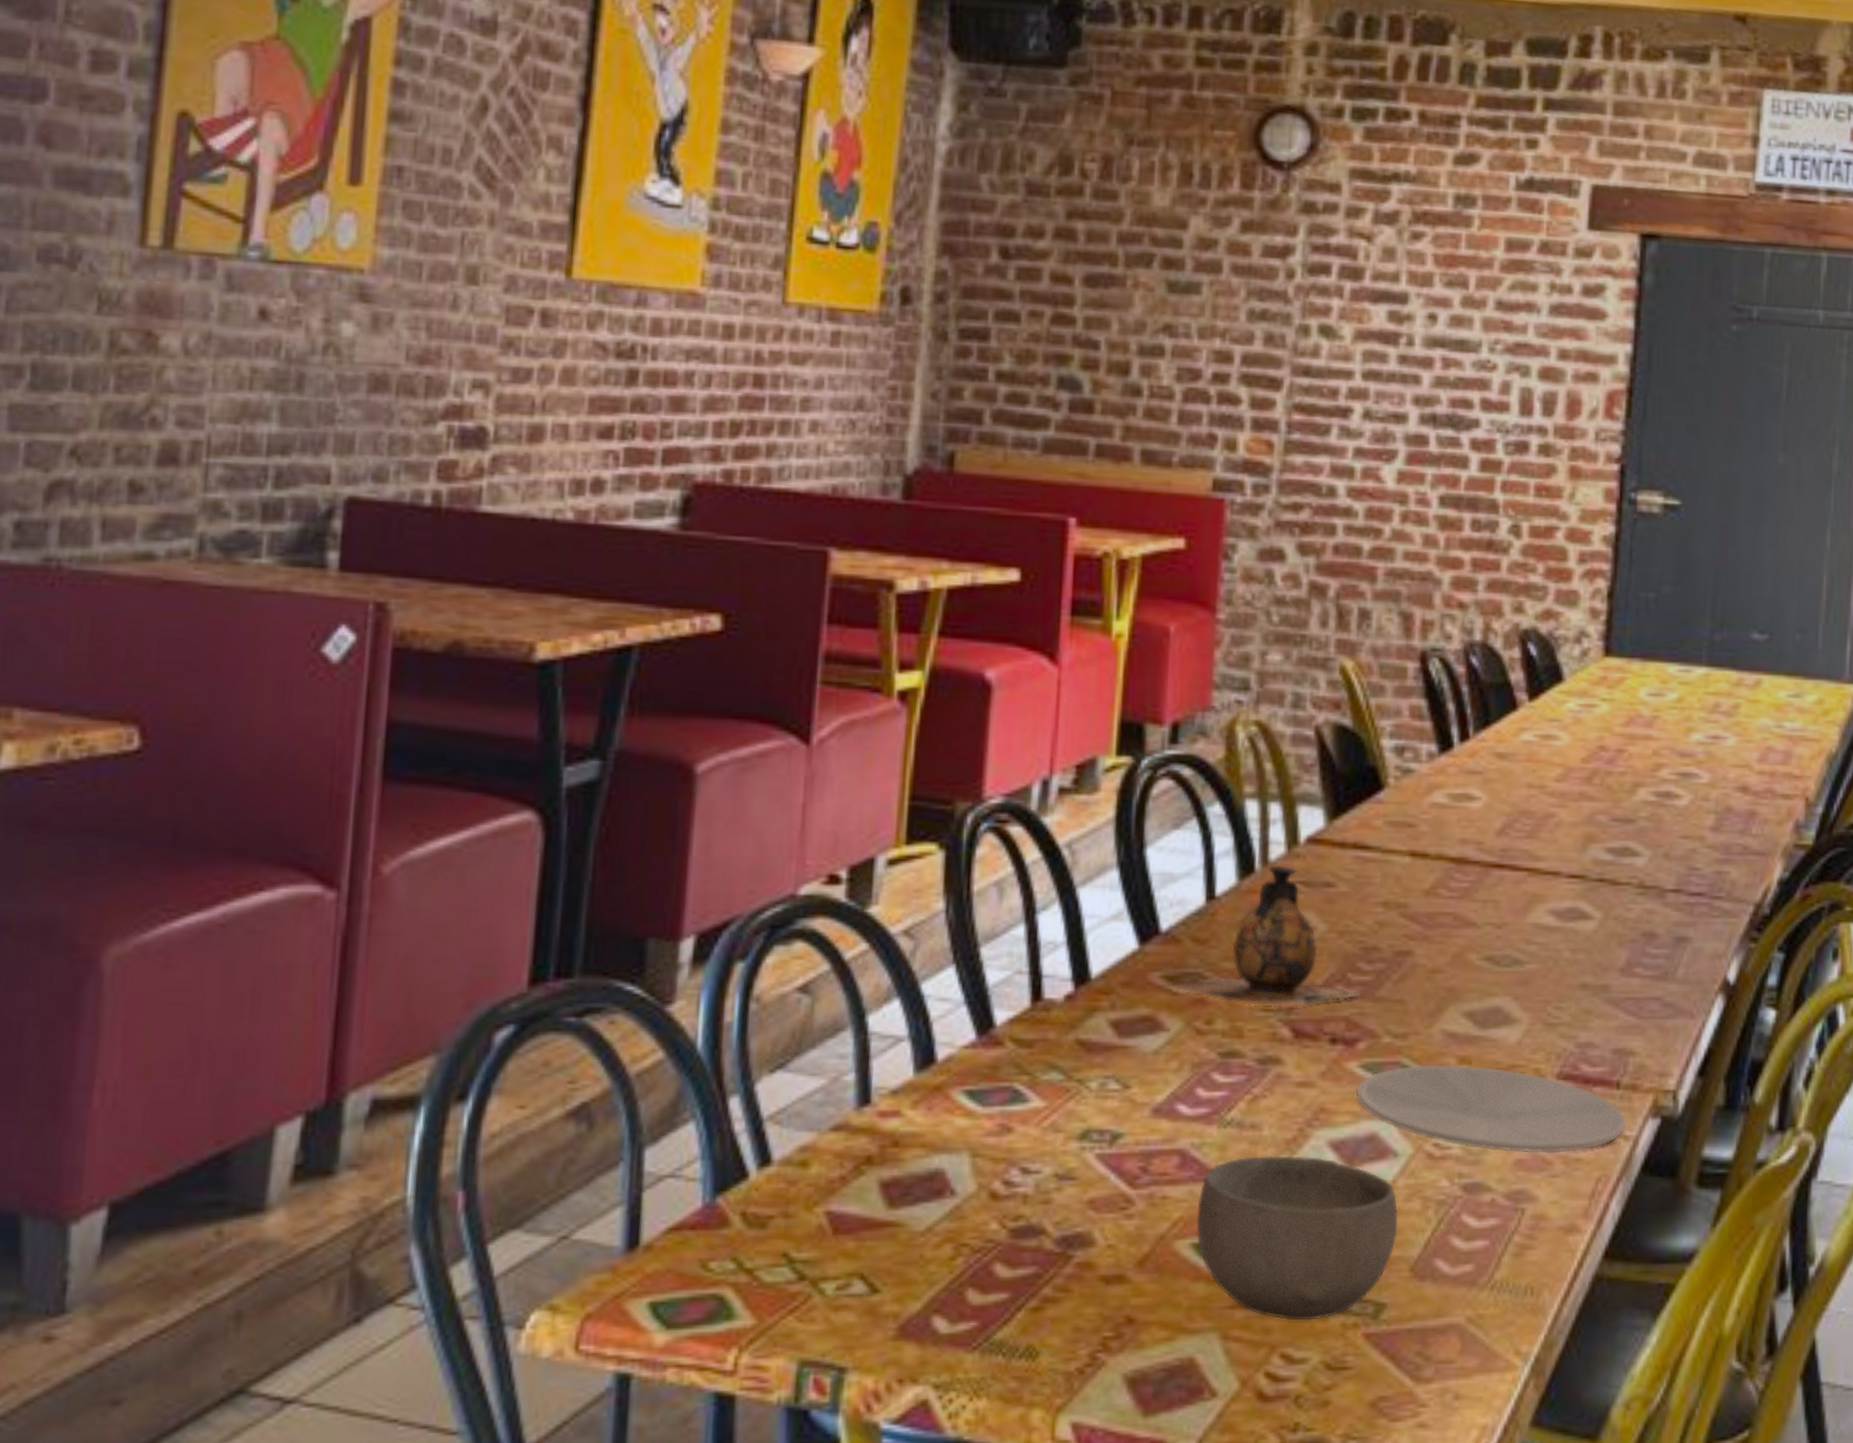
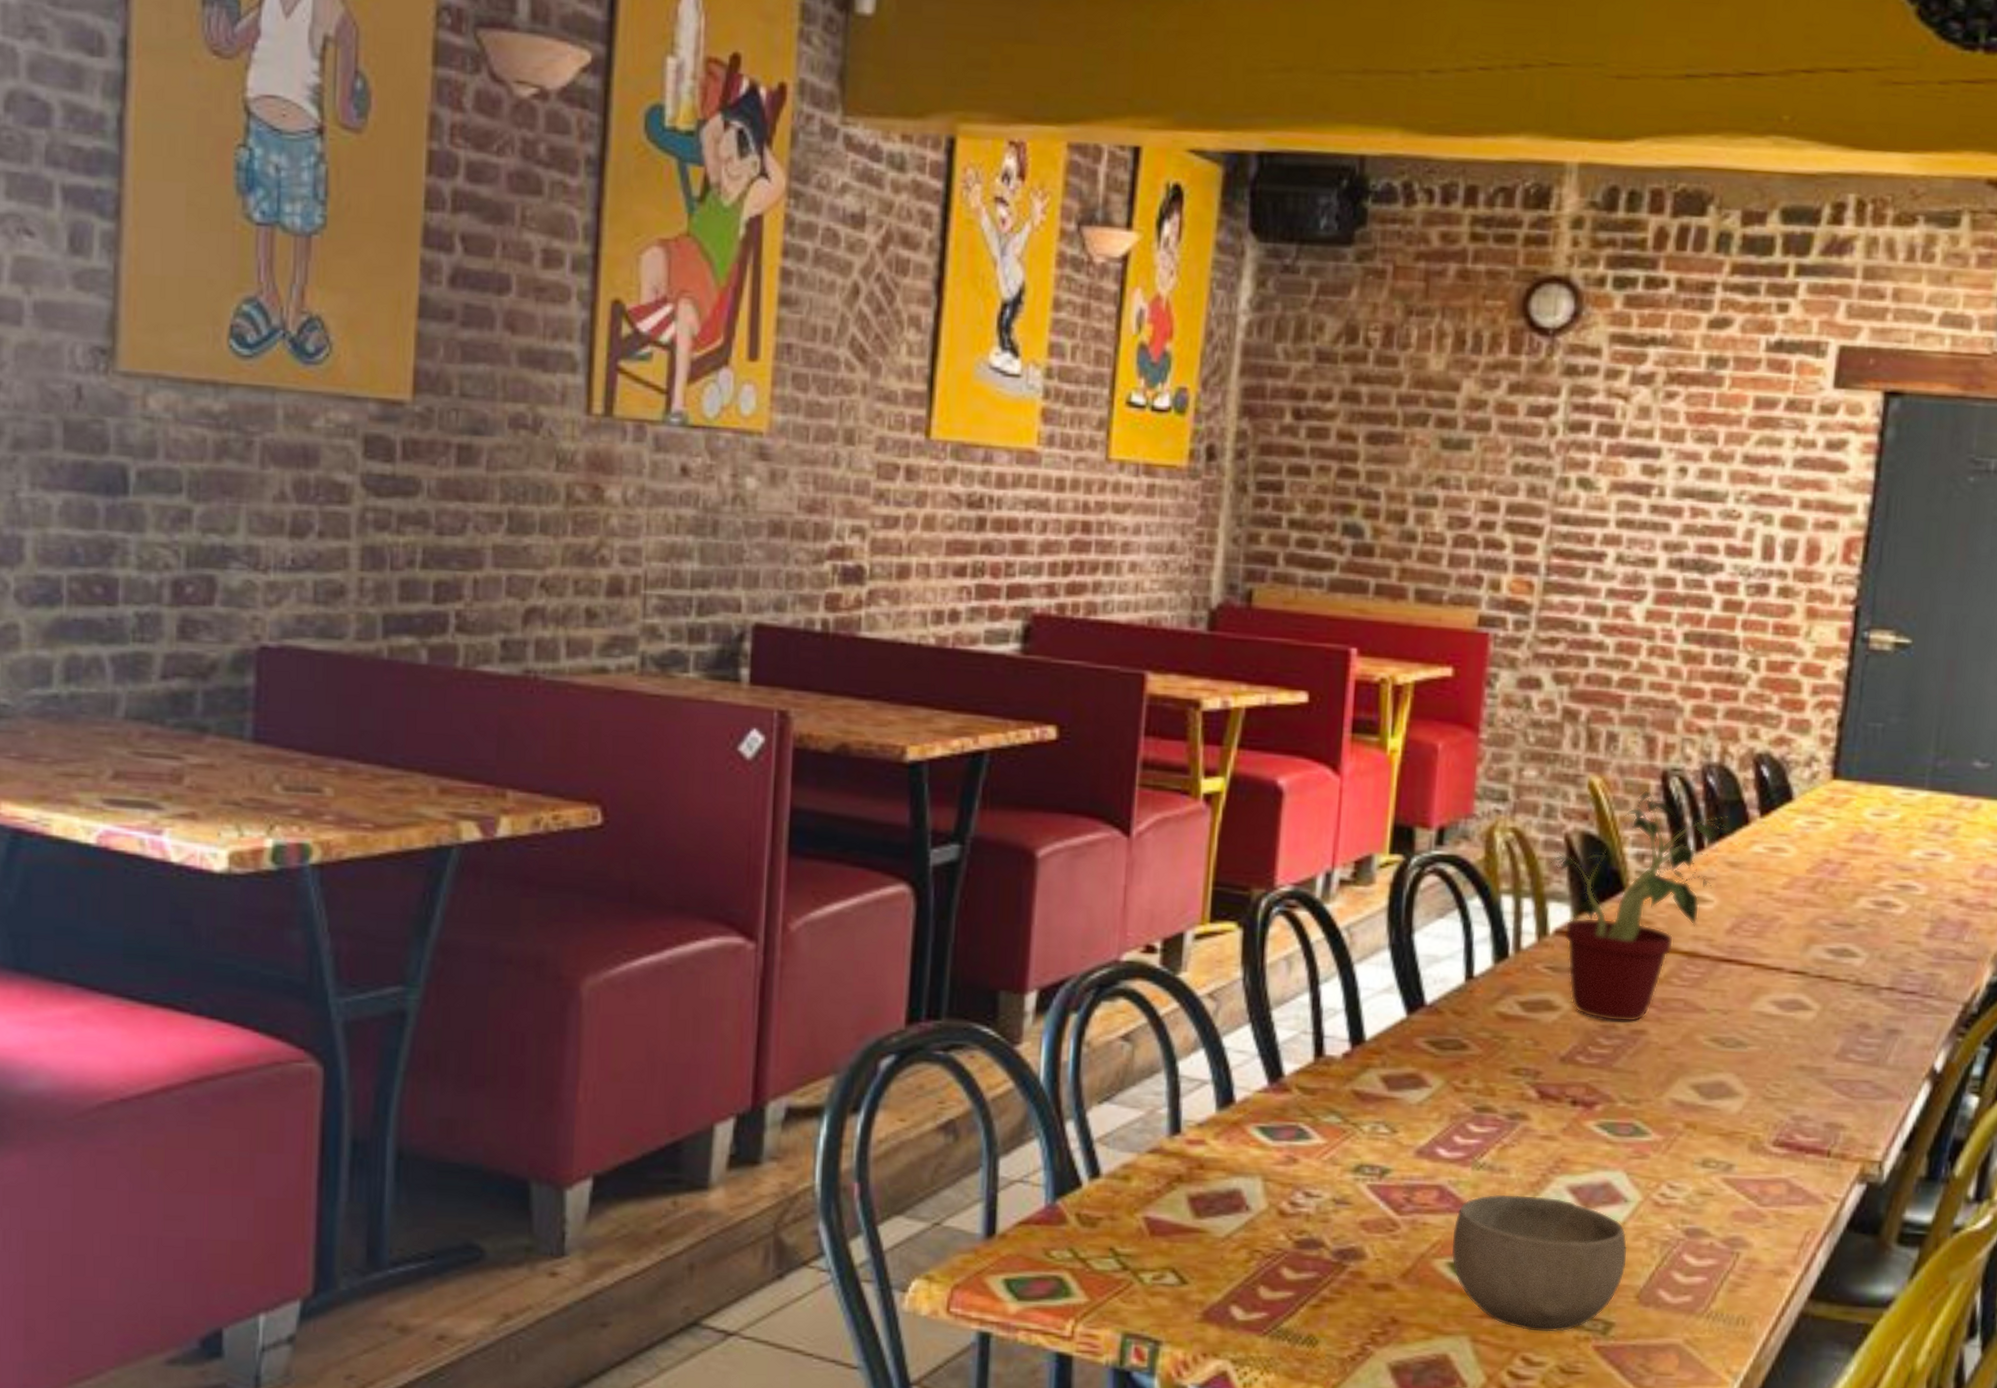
vase: present [1168,865,1361,1007] -> none [1431,952,1599,1072]
potted plant: none [1299,674,1502,943] -> present [1549,790,1734,1023]
plate: present [1355,1064,1626,1153] -> none [1592,1127,1834,1208]

